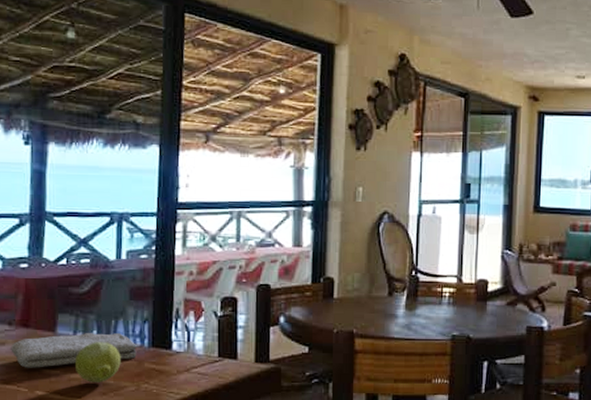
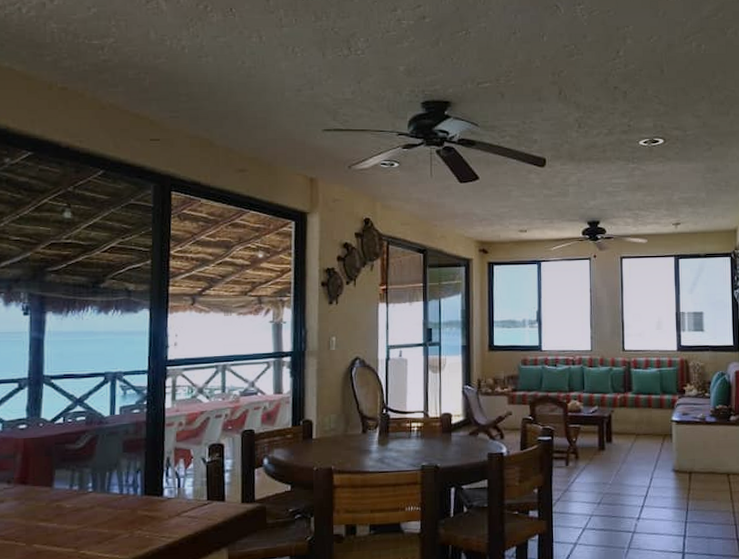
washcloth: present [11,333,139,368] -> none [9,484,132,523]
fruit: present [74,342,121,383] -> none [71,493,115,533]

